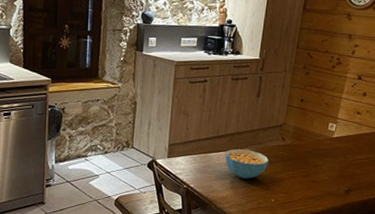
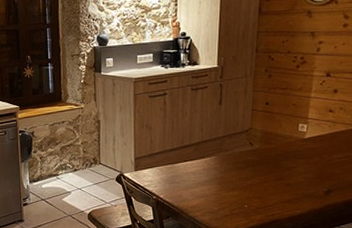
cereal bowl: present [224,149,269,179] -> none [191,157,238,187]

